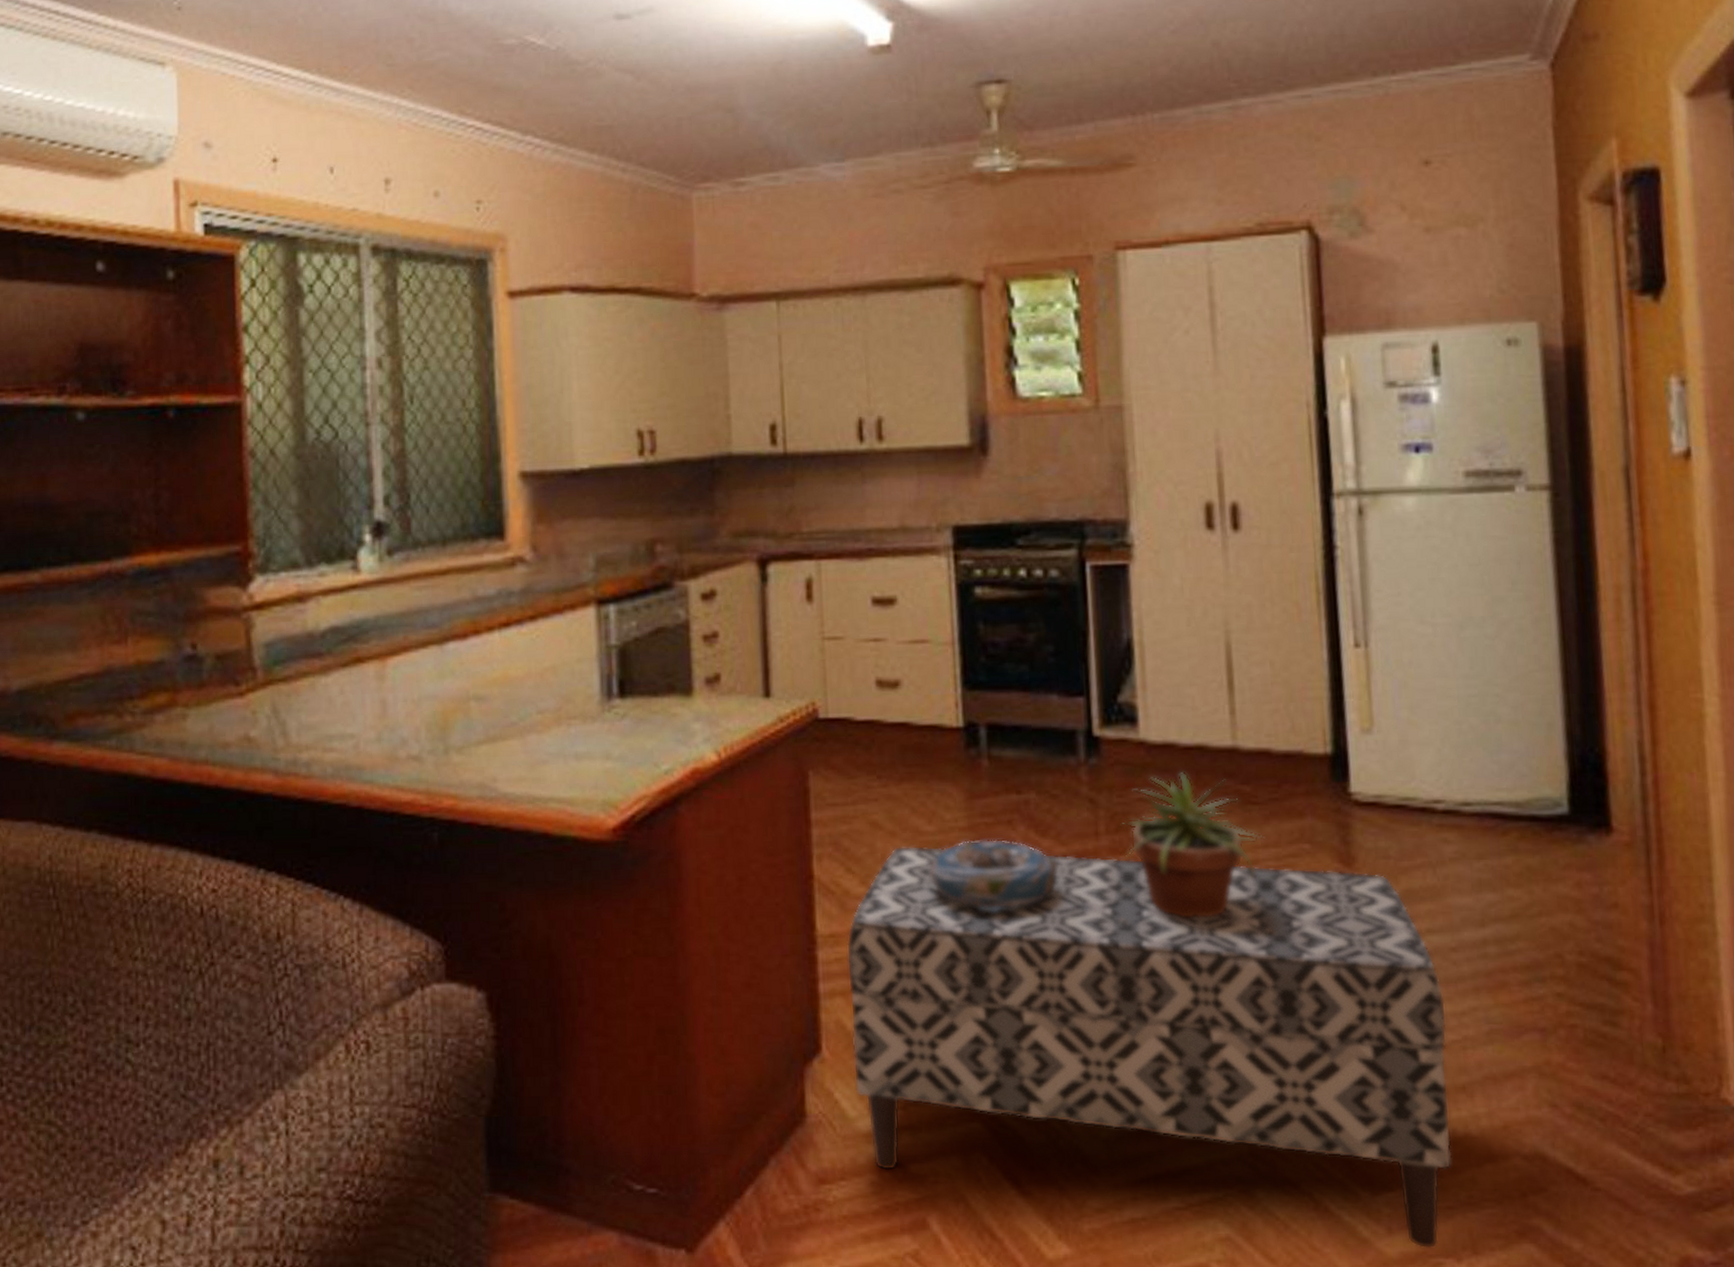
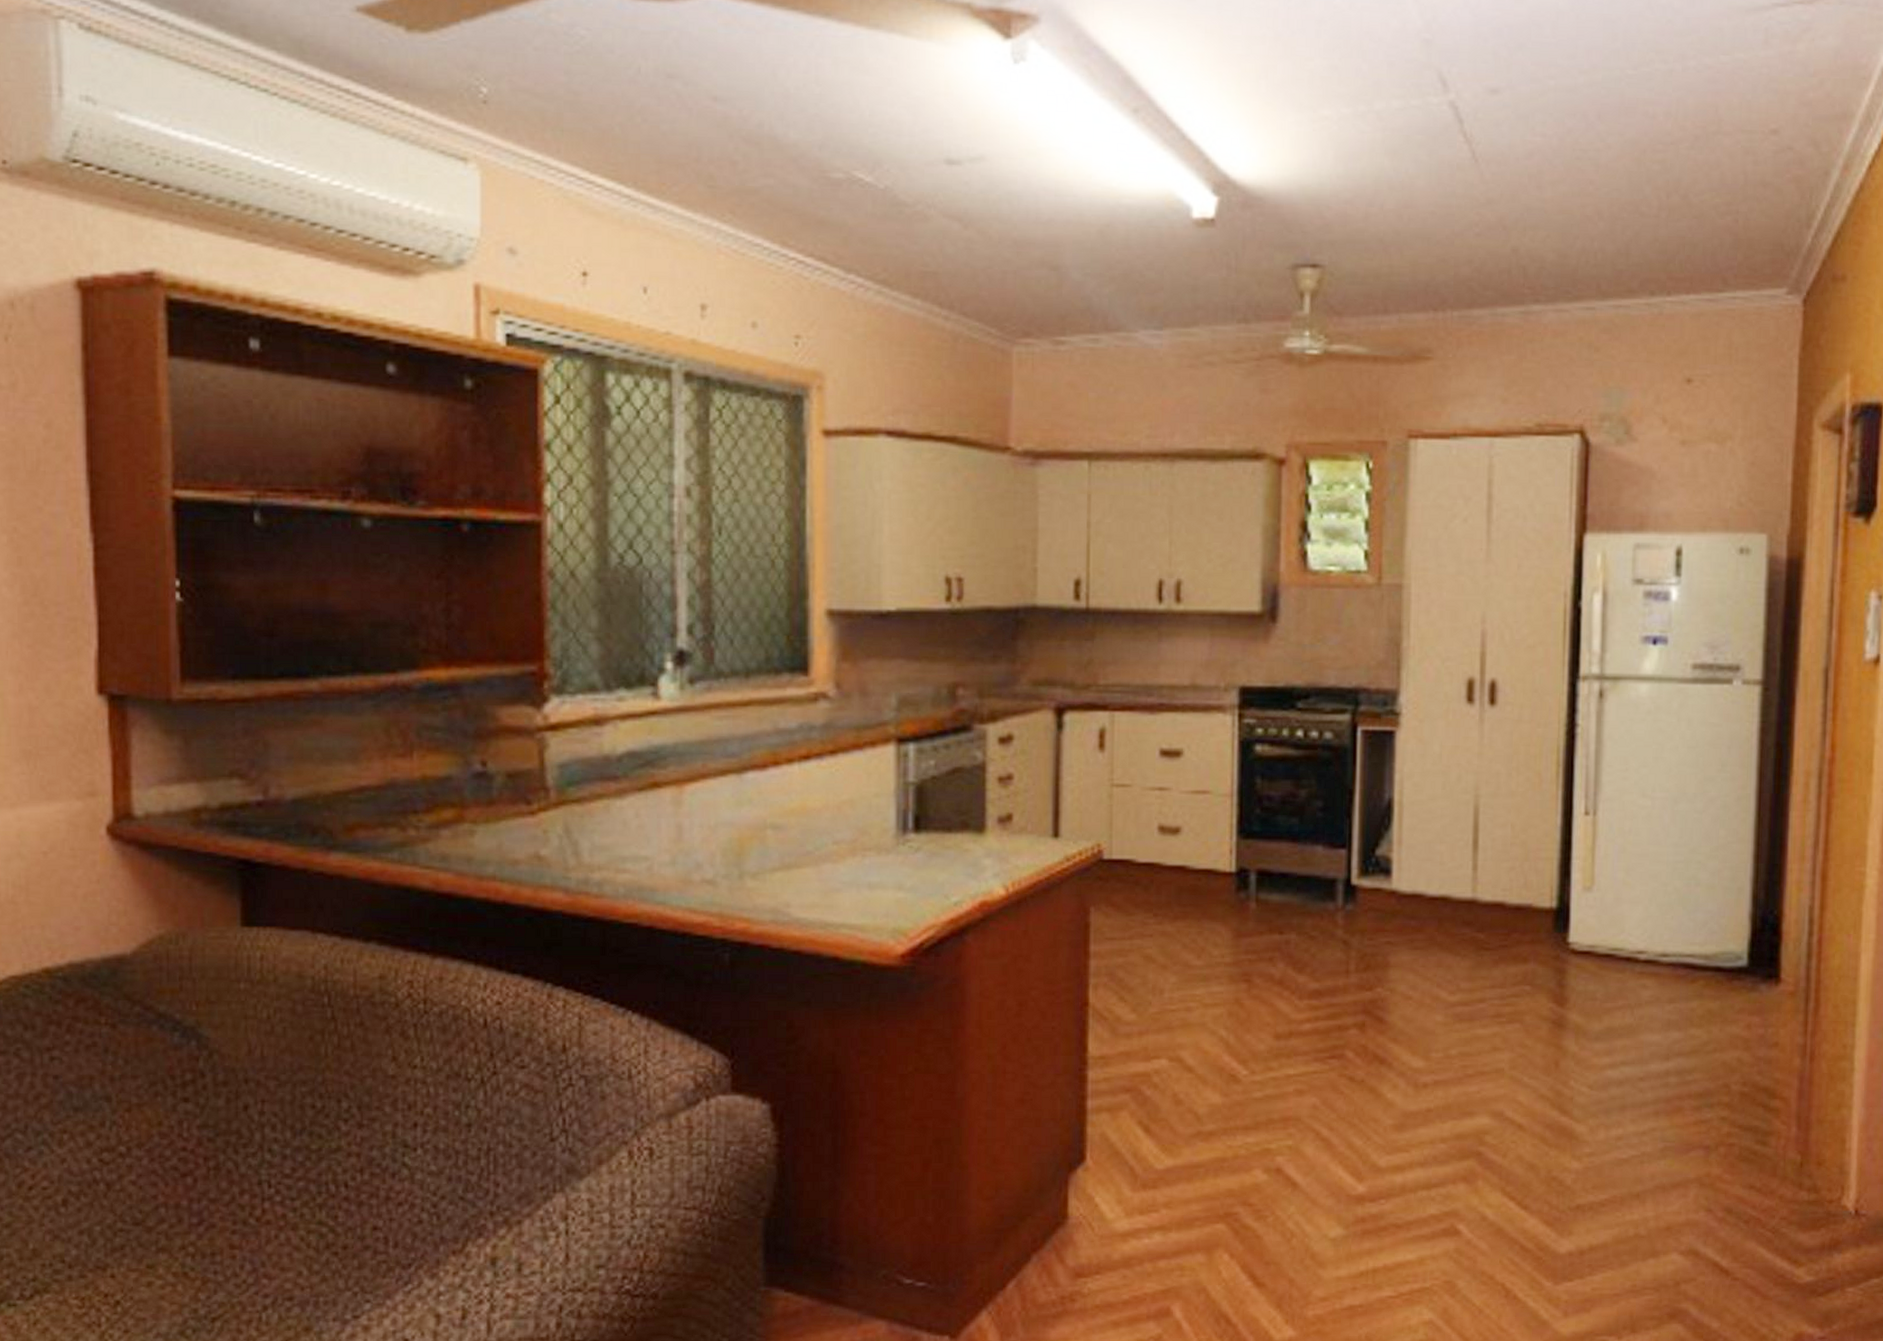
bench: present [846,845,1452,1249] -> none [1114,978,1630,1329]
decorative bowl: present [929,838,1057,909] -> none [1195,974,1310,1037]
potted plant: present [1118,771,1264,918] -> none [1366,919,1492,1048]

